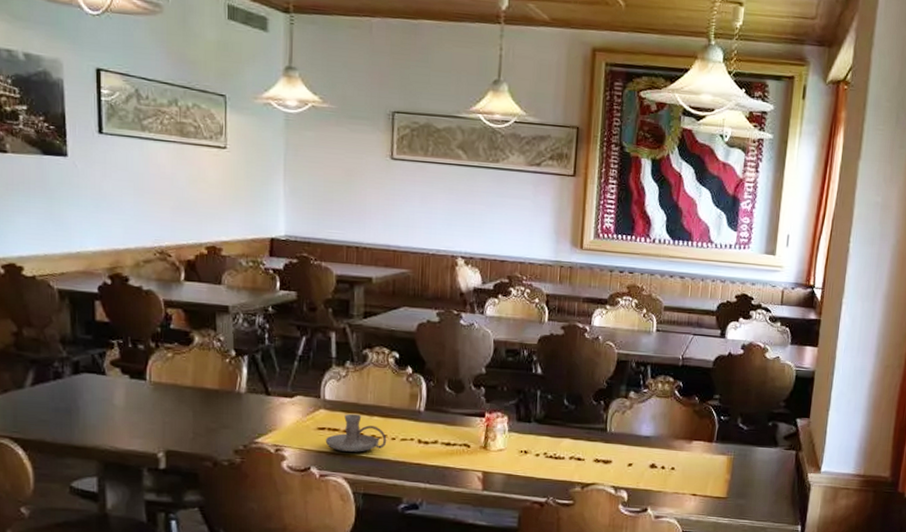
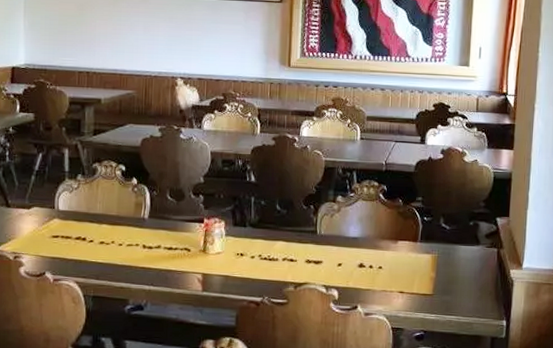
candle holder: present [325,413,387,452] -> none [58,222,114,258]

